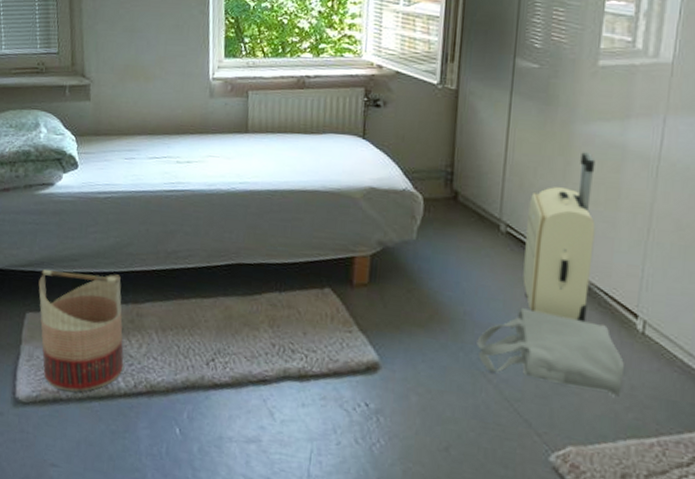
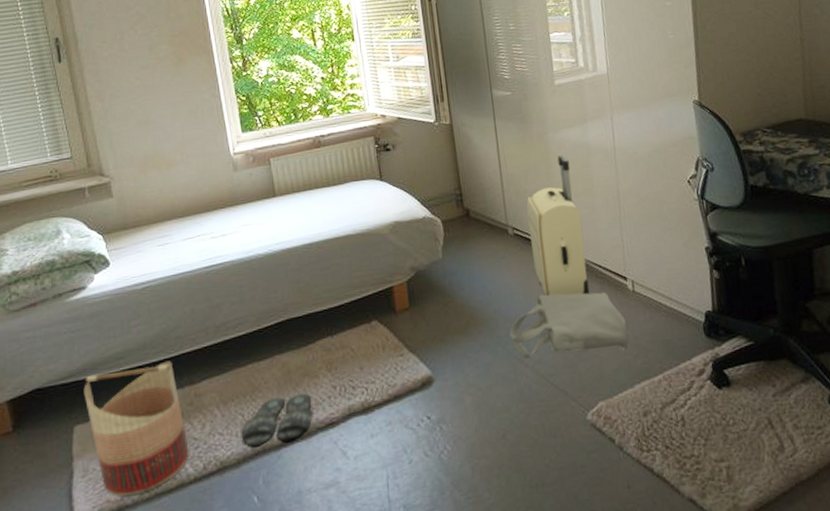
slippers: none [174,338,248,386] -> present [241,393,314,447]

